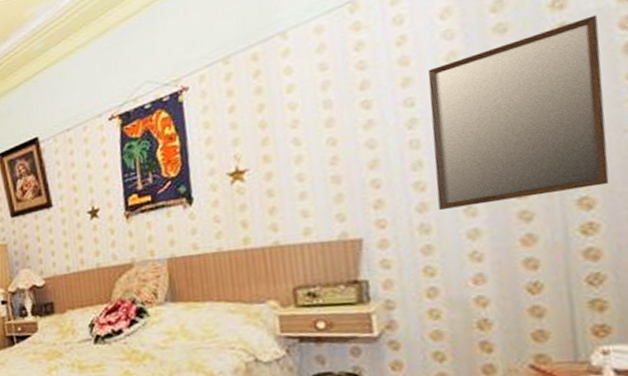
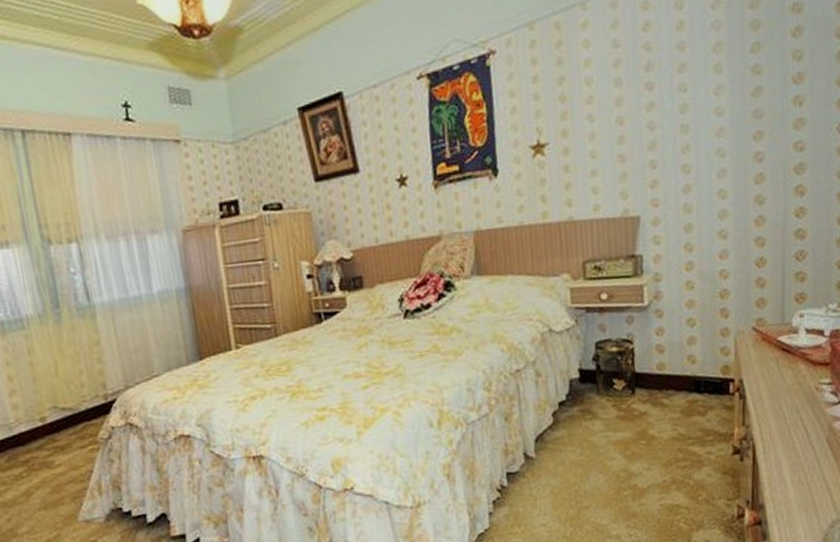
home mirror: present [428,15,610,211] -> none [698,22,822,192]

